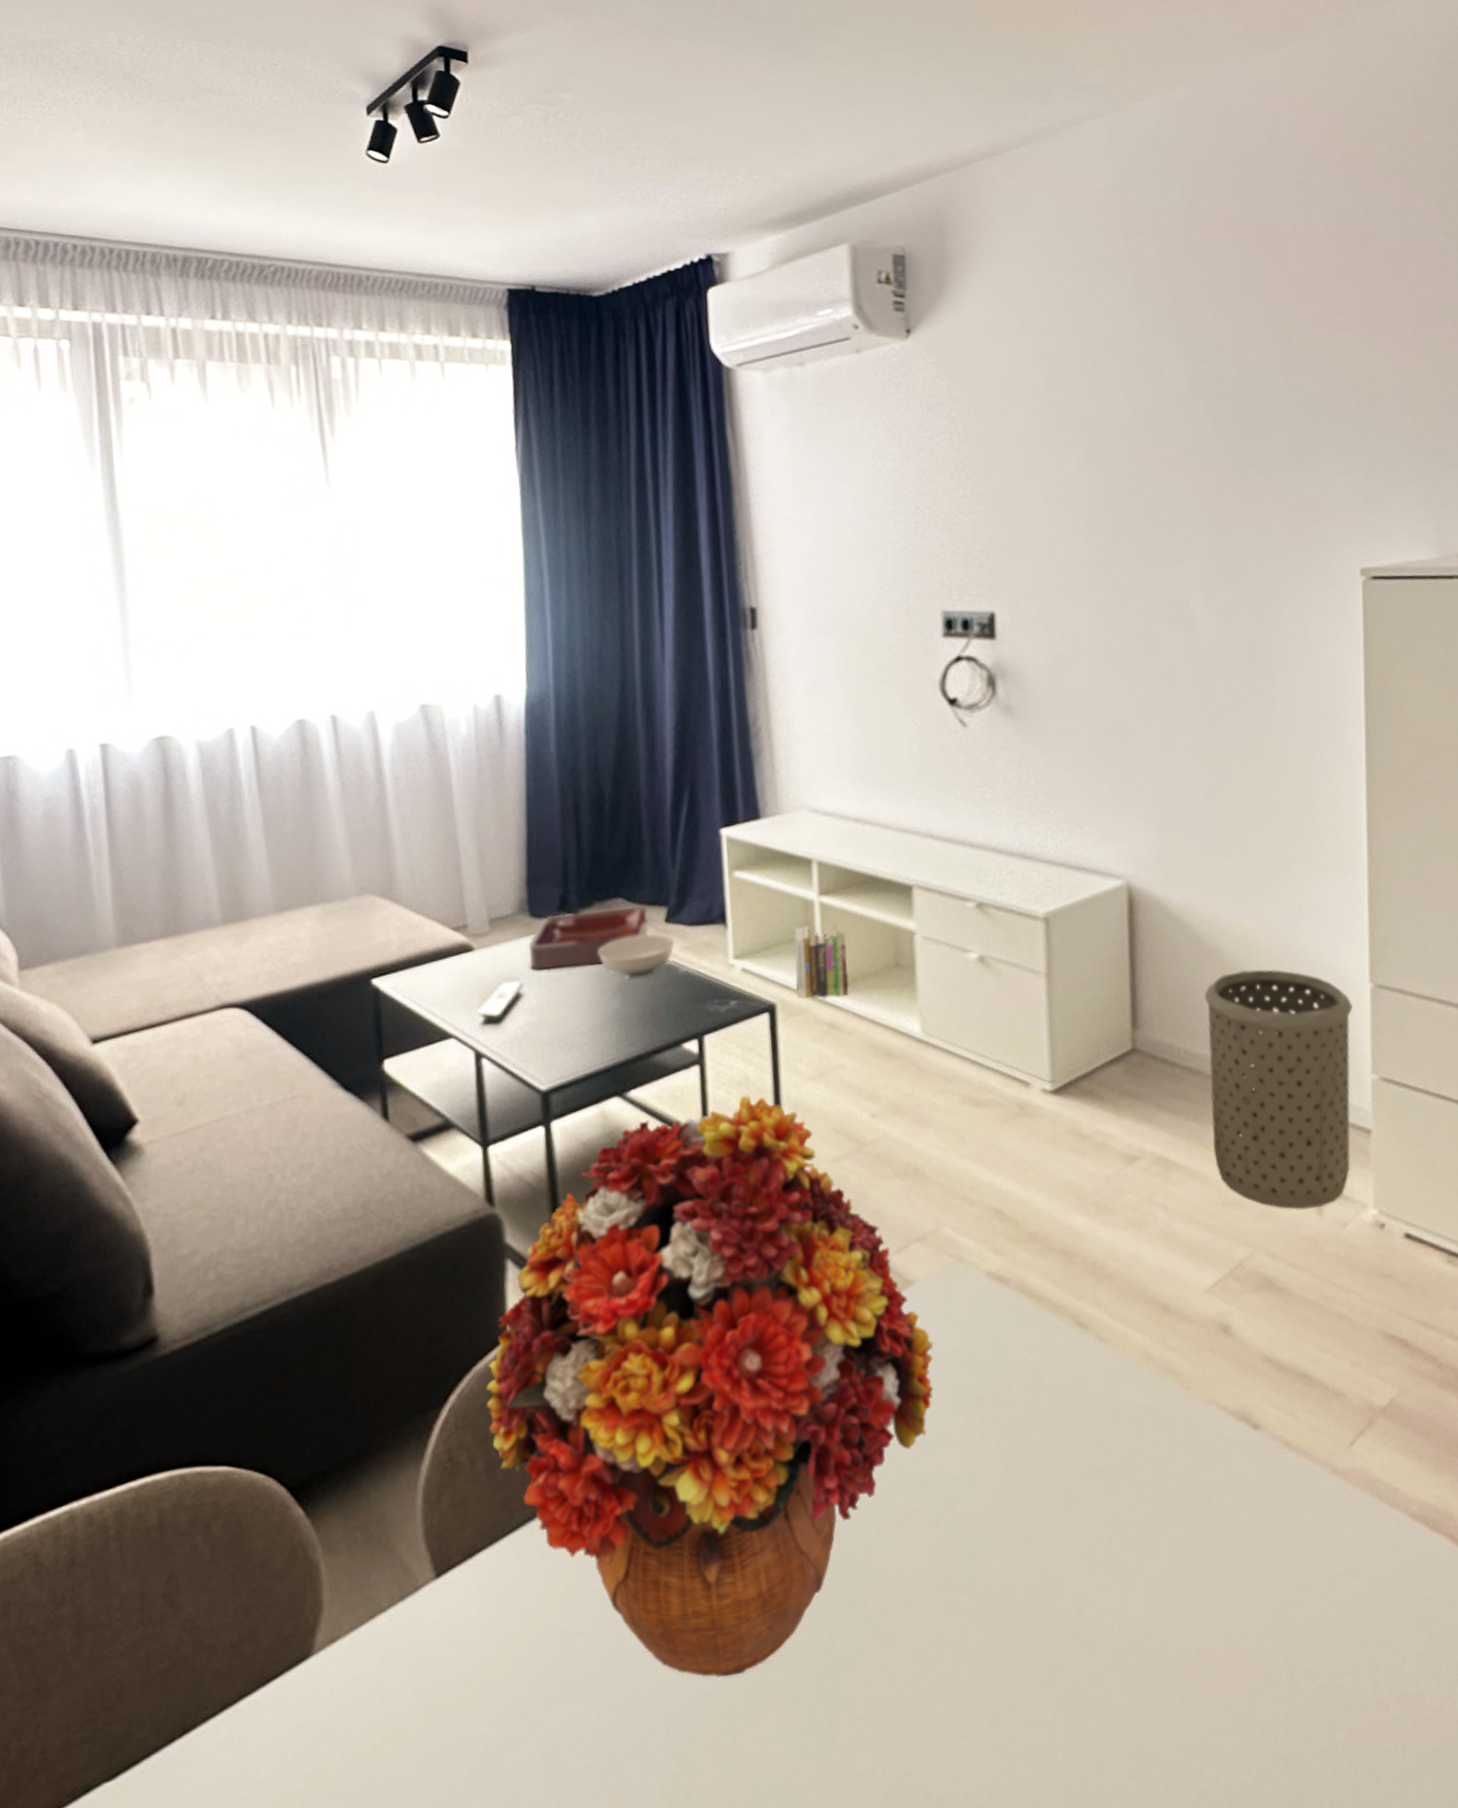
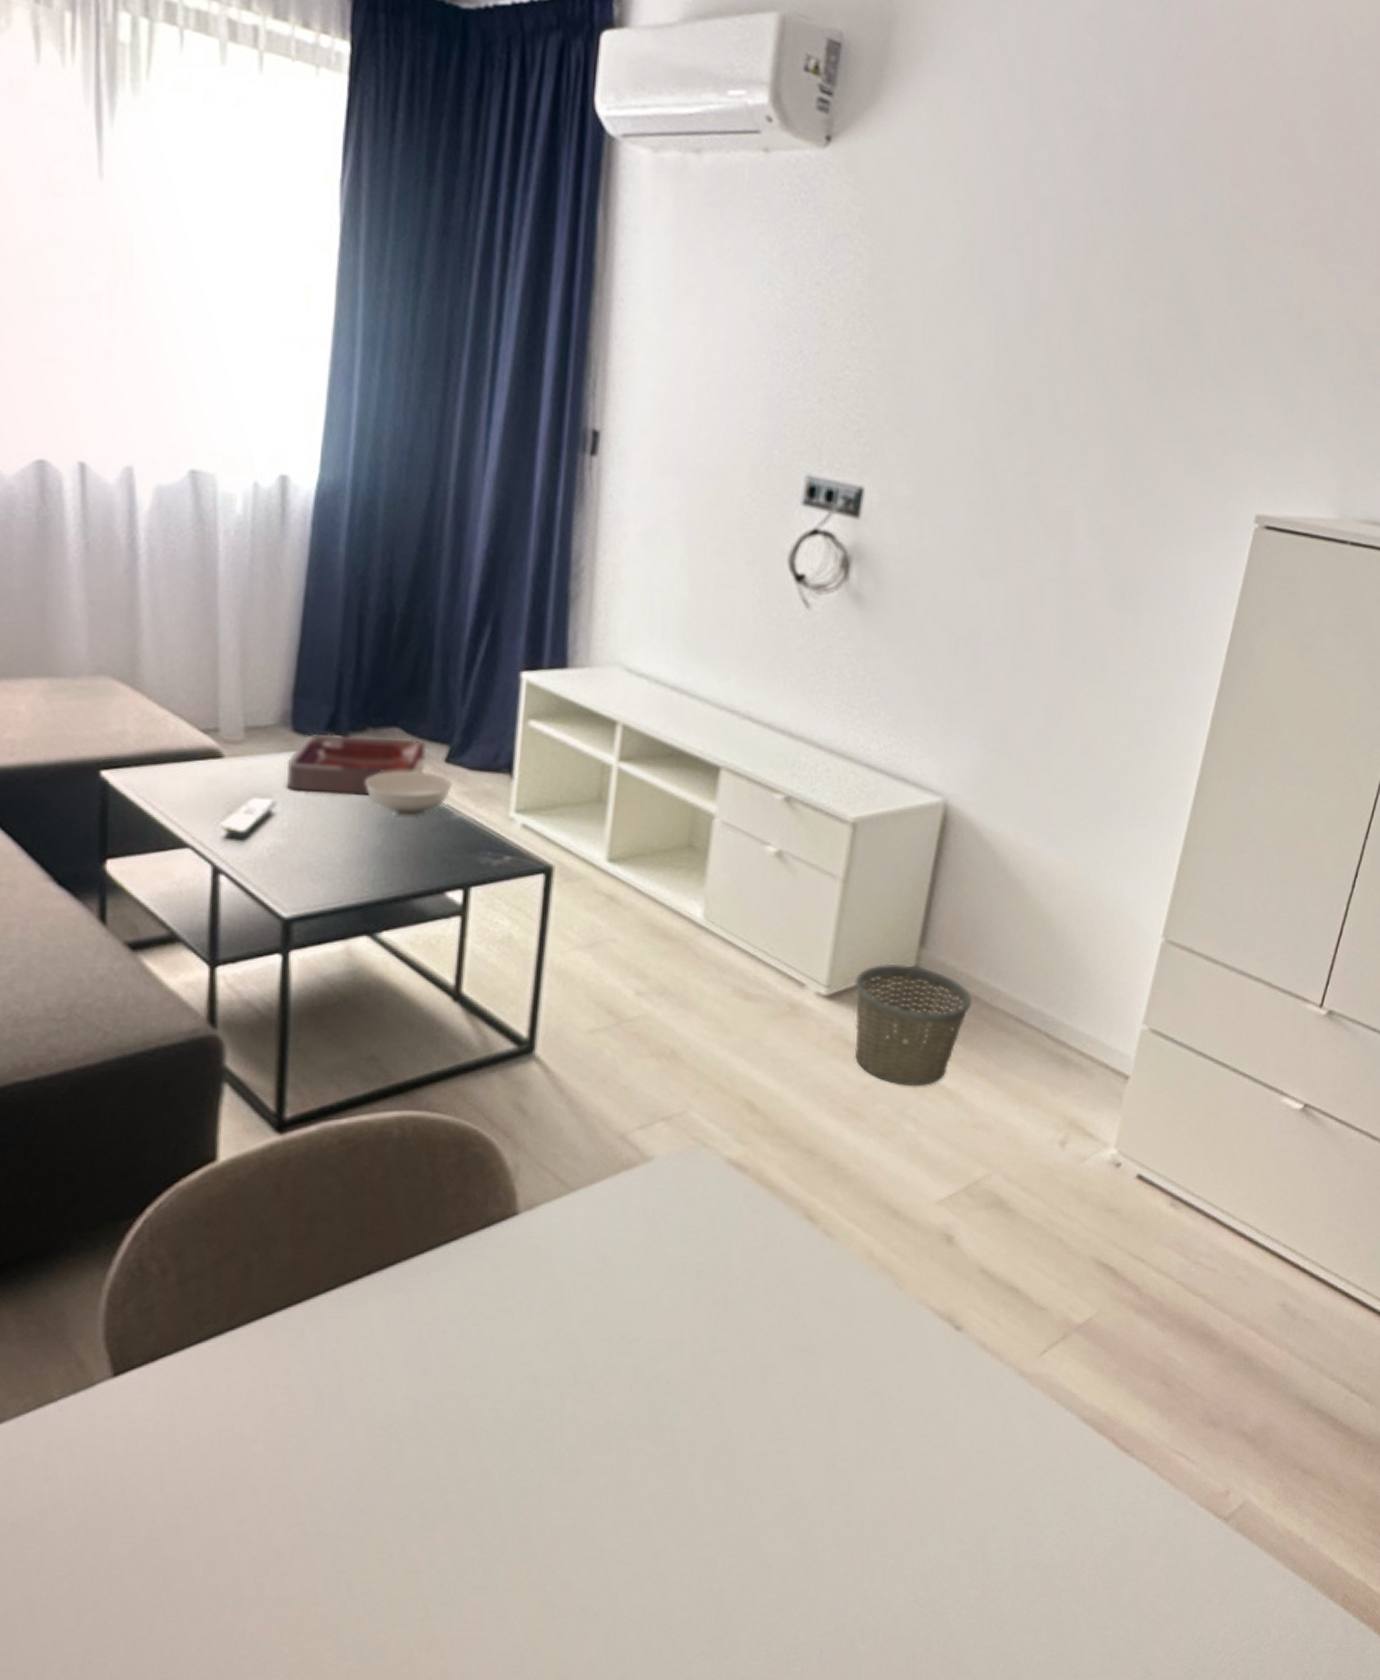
flower arrangement: present [486,1095,934,1677] -> none [185,954,662,1493]
books: present [794,922,849,999] -> none [578,790,641,871]
basket: none [1076,1048,1196,1173] -> present [854,963,972,1087]
laundry basket: present [1204,969,1353,1209] -> none [973,906,1141,1140]

